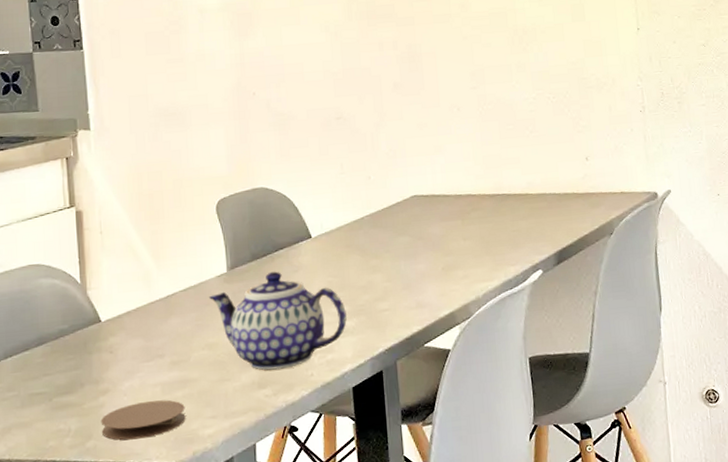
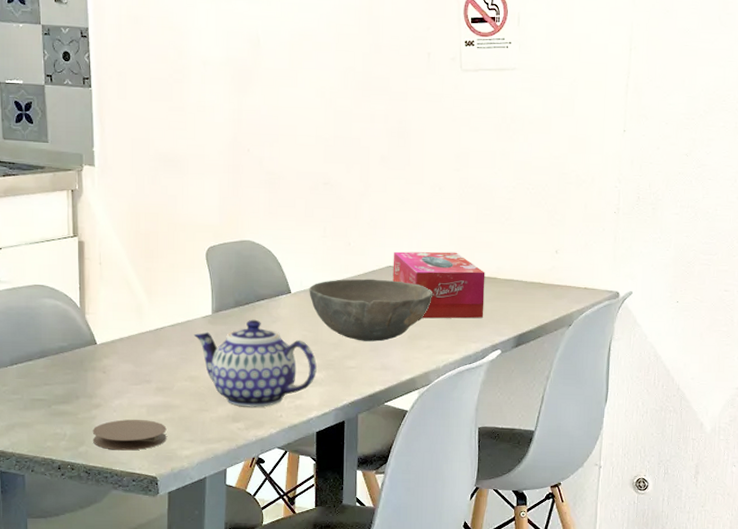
bowl: none [330,210,464,280] -> present [309,278,433,342]
tissue box: none [416,172,520,247] -> present [392,251,485,319]

